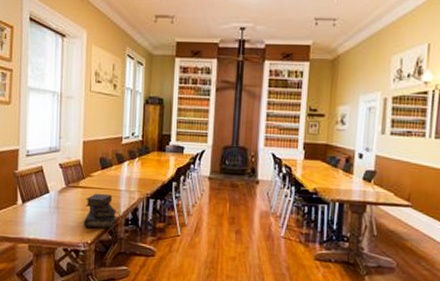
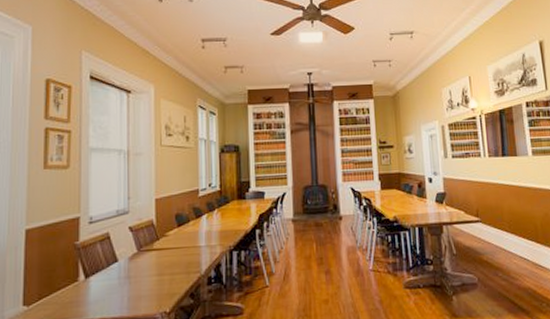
diary: present [83,193,116,229] -> none [159,252,197,296]

